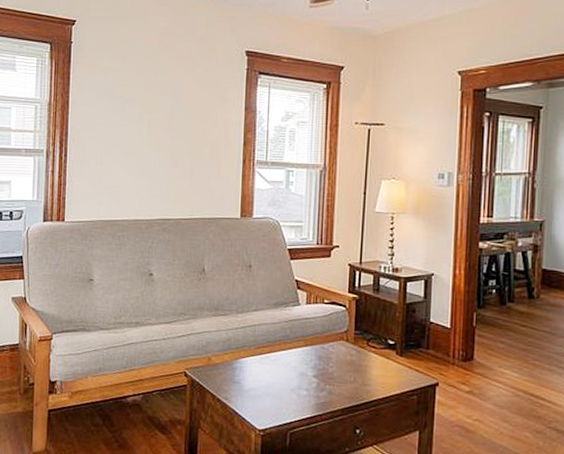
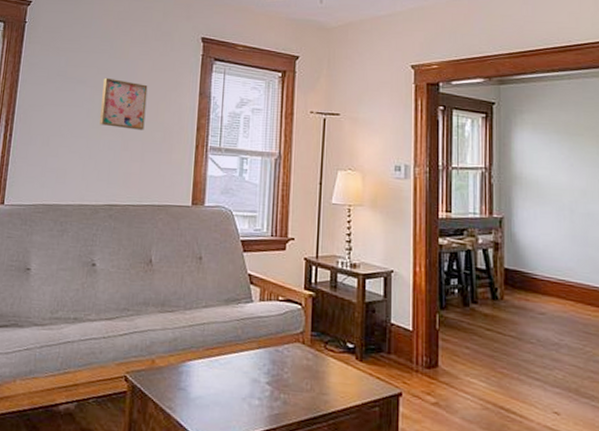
wall art: none [149,95,194,147] -> present [100,77,148,130]

